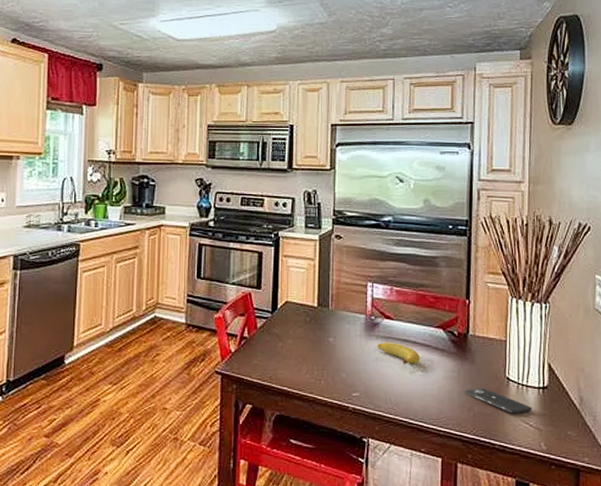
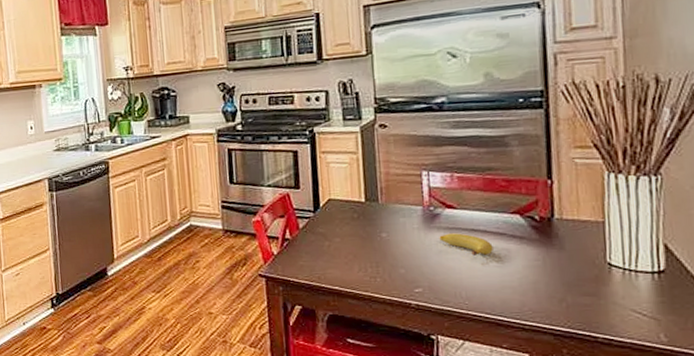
smartphone: present [465,387,532,414] -> none [554,276,645,303]

